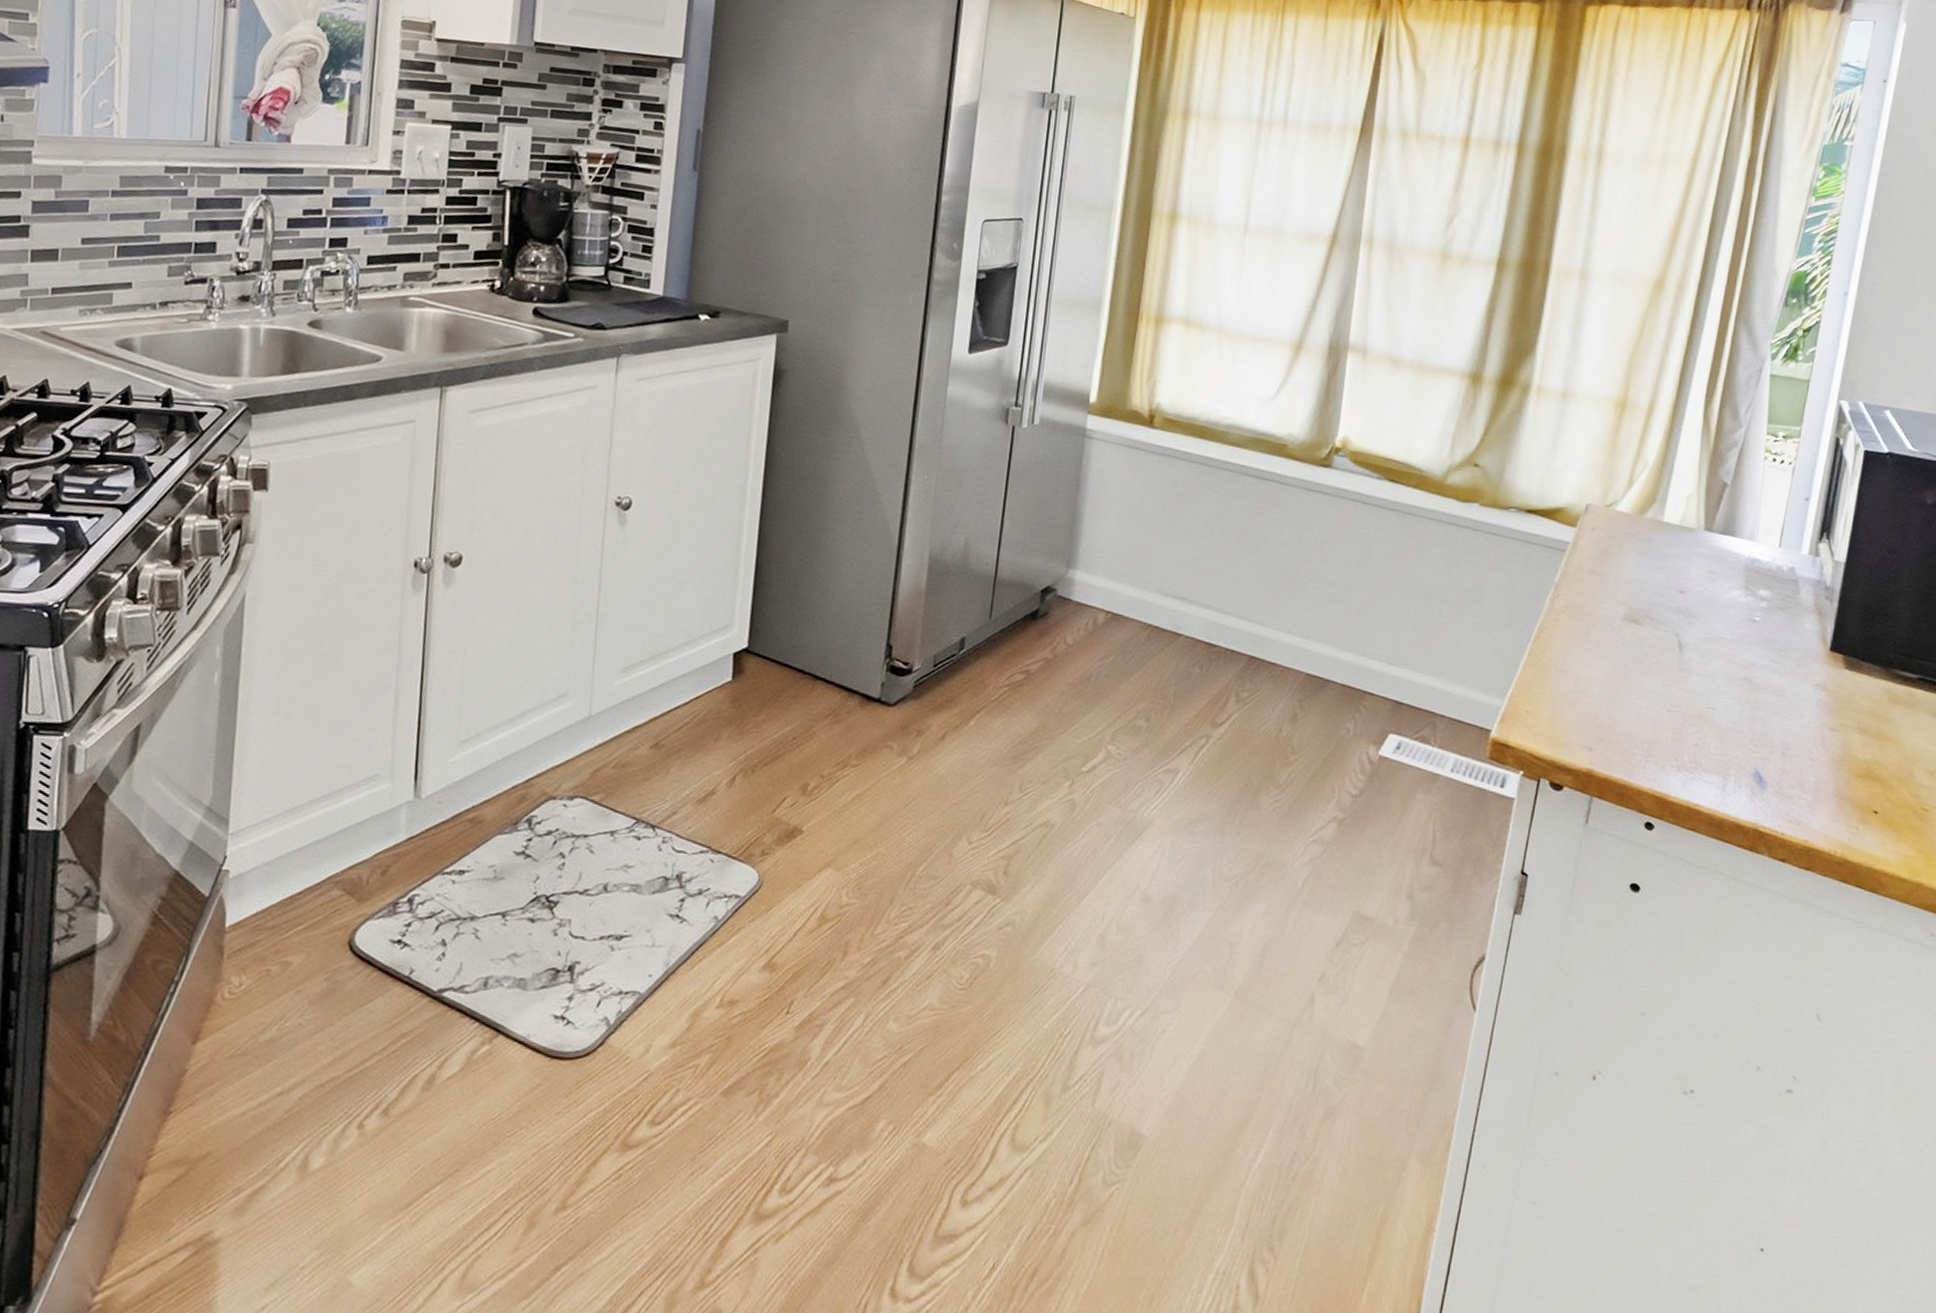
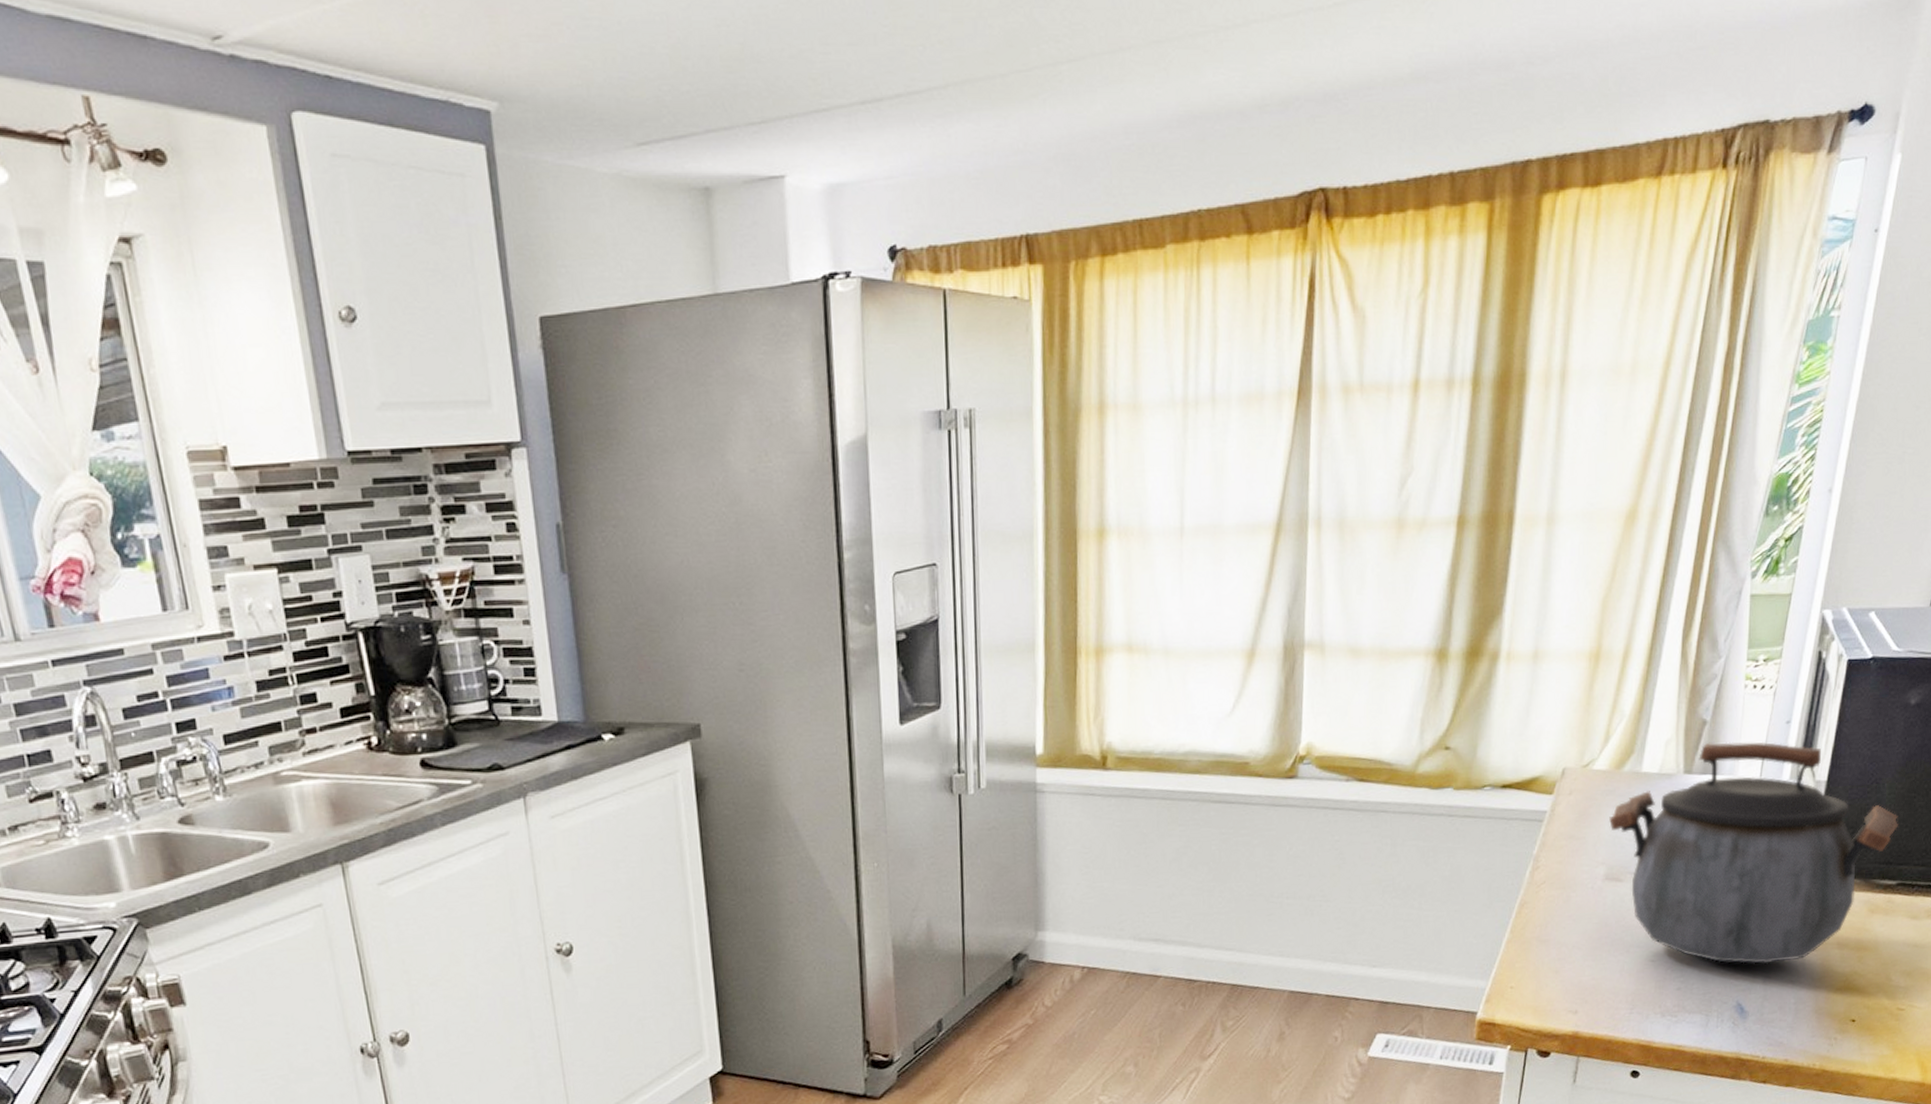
kettle: none [1630,504,1918,738] -> present [1609,741,1898,964]

